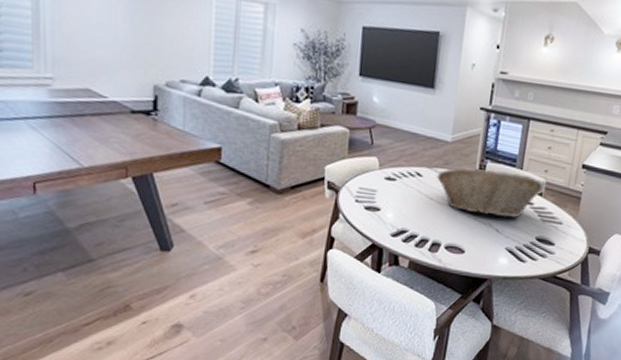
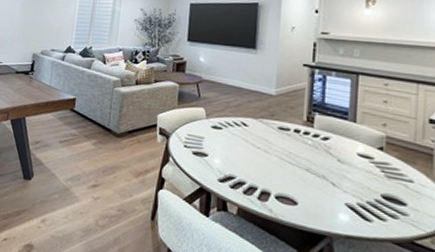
fruit basket: present [437,166,543,218] -> none [263,118,382,172]

